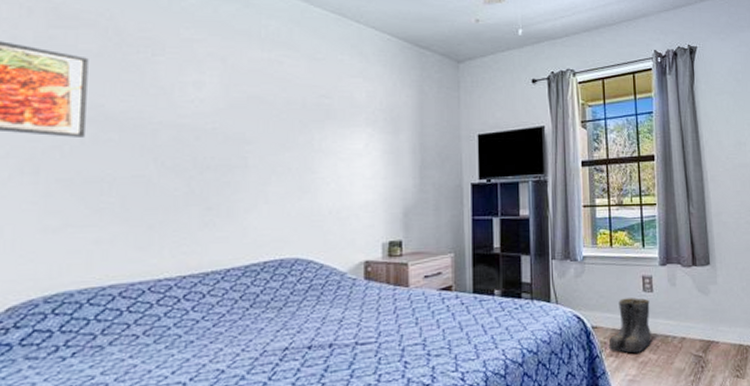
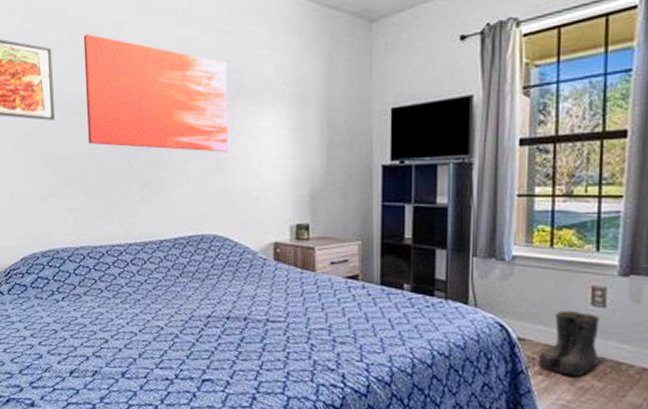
wall art: none [133,48,316,173] -> present [83,34,229,152]

